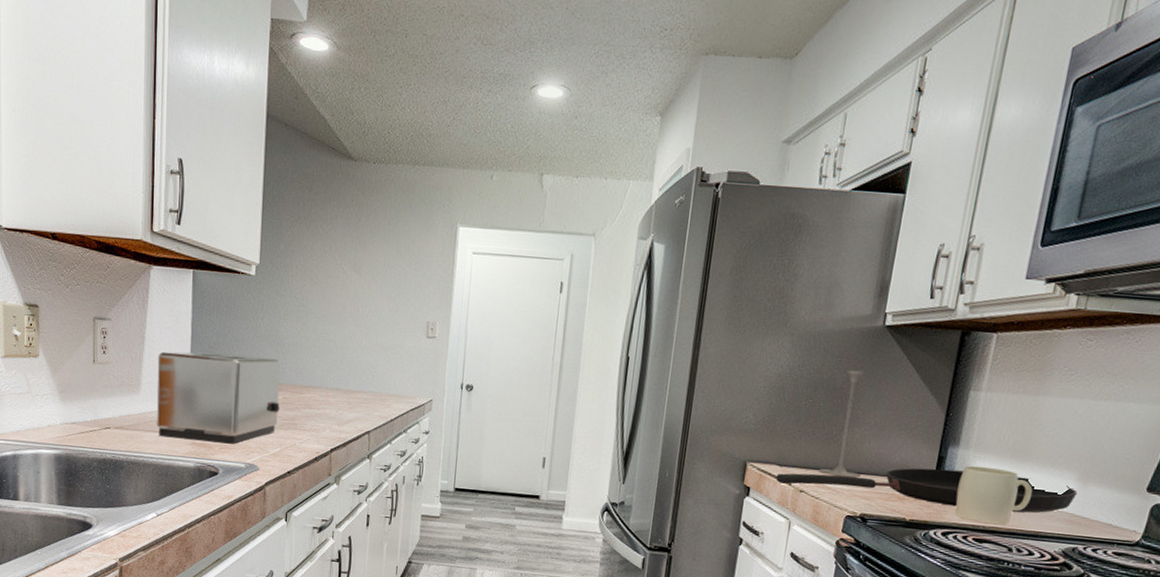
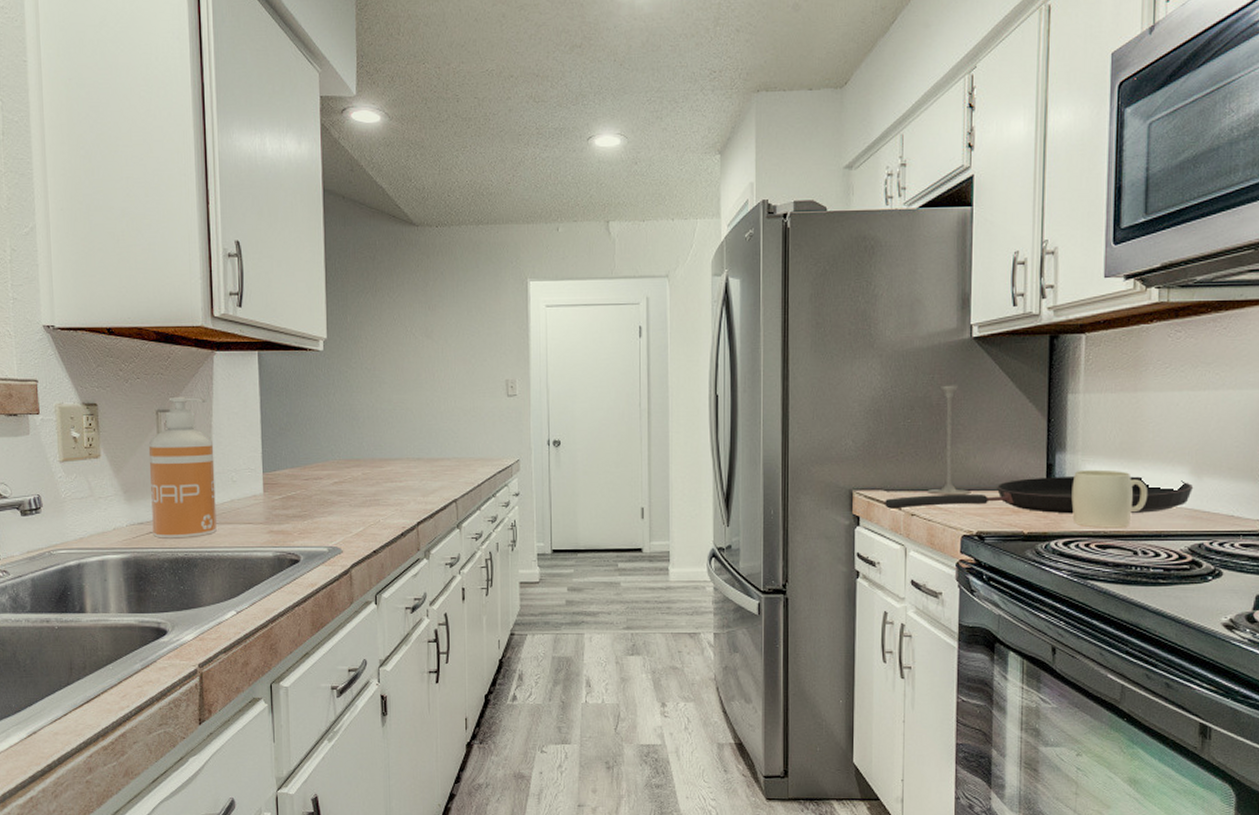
soap dispenser: none [84,305,146,442] -> present [148,396,217,540]
toaster: present [156,351,281,444] -> none [227,434,360,528]

